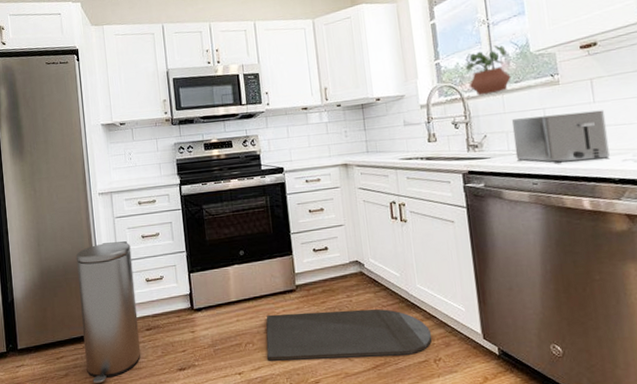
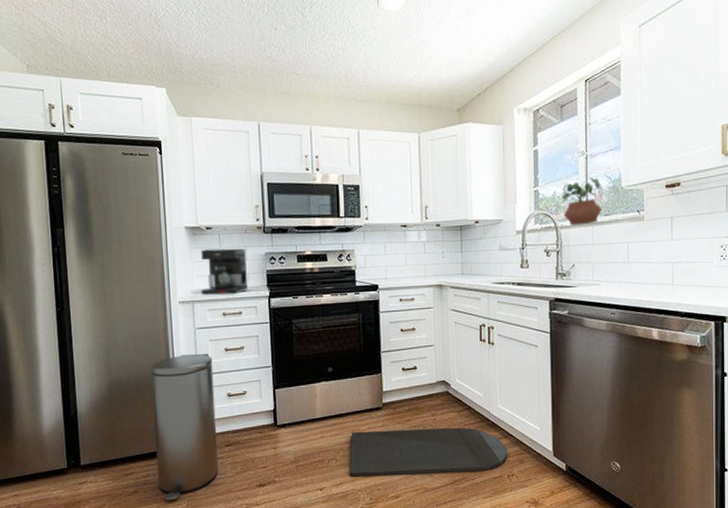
coffee maker: none [116,140,161,186] -> present [201,248,249,295]
toaster: present [511,110,610,164] -> none [598,247,680,296]

